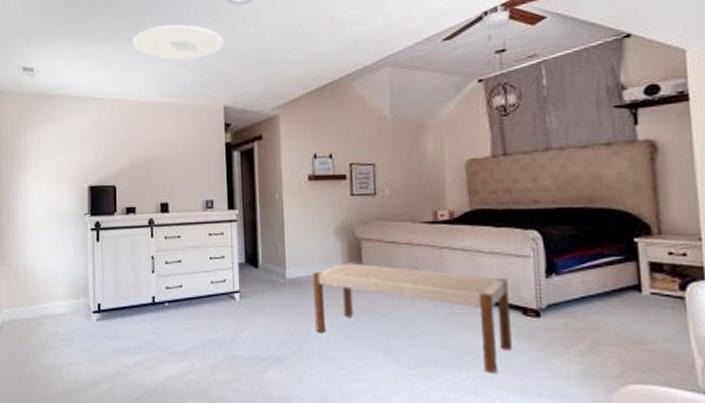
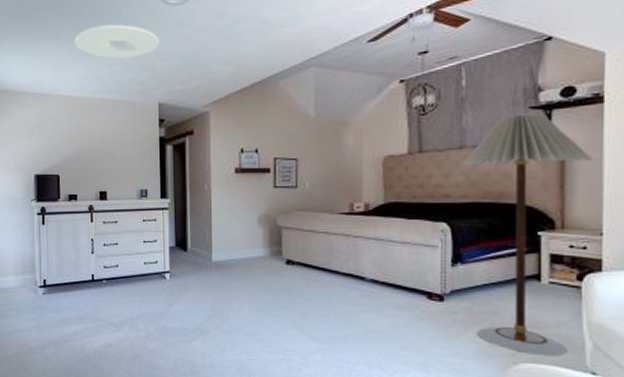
bench: present [313,263,512,374] -> none [236,249,415,351]
floor lamp: none [548,112,684,377] -> present [461,113,593,357]

